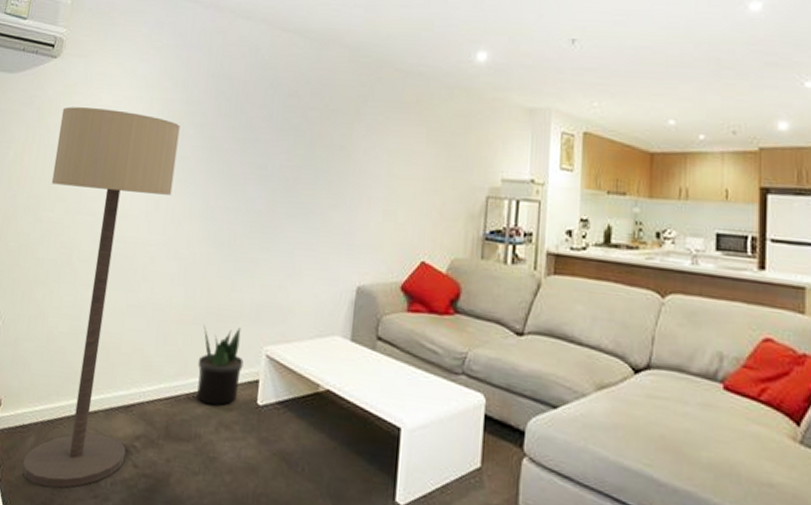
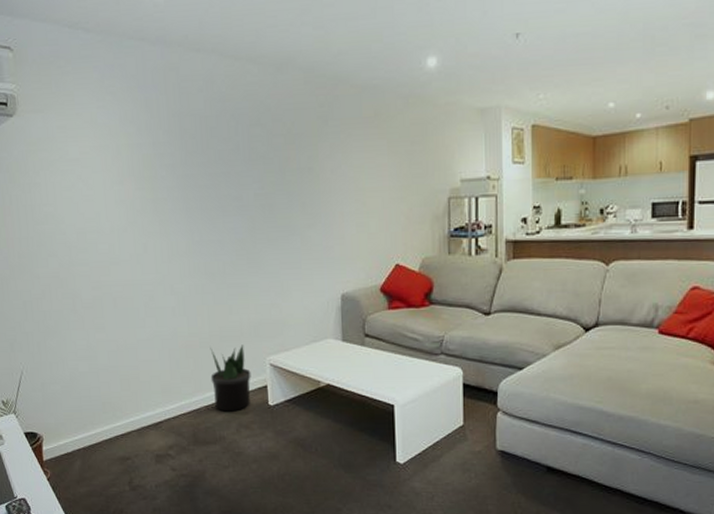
floor lamp: present [21,106,180,489] -> none [32,161,163,498]

